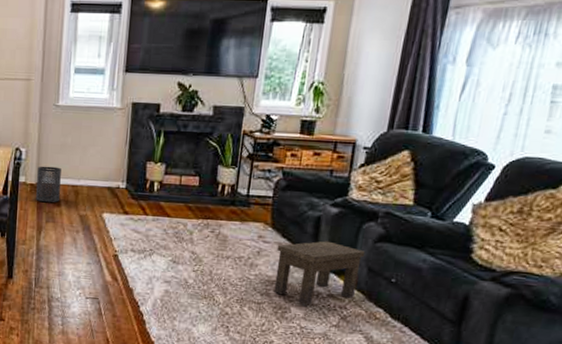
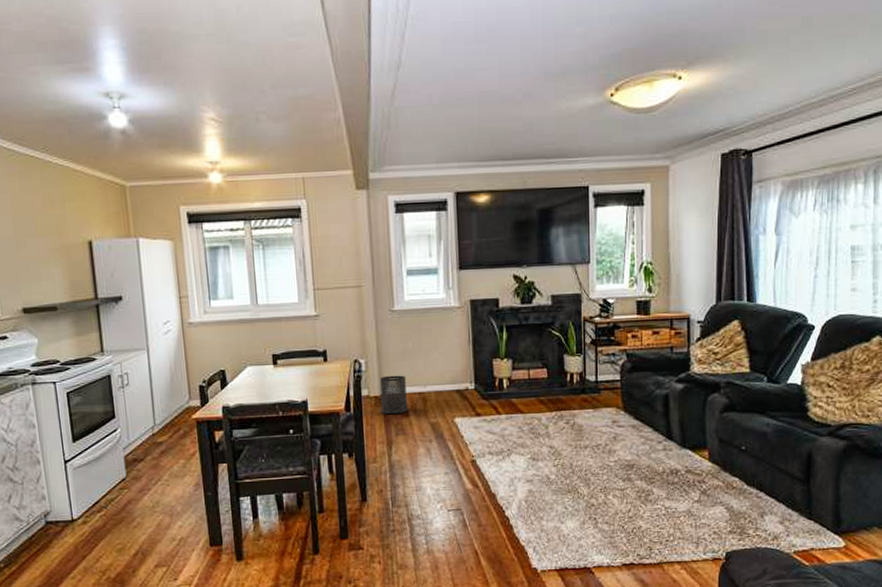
side table: present [274,241,366,305] -> none [631,417,714,485]

